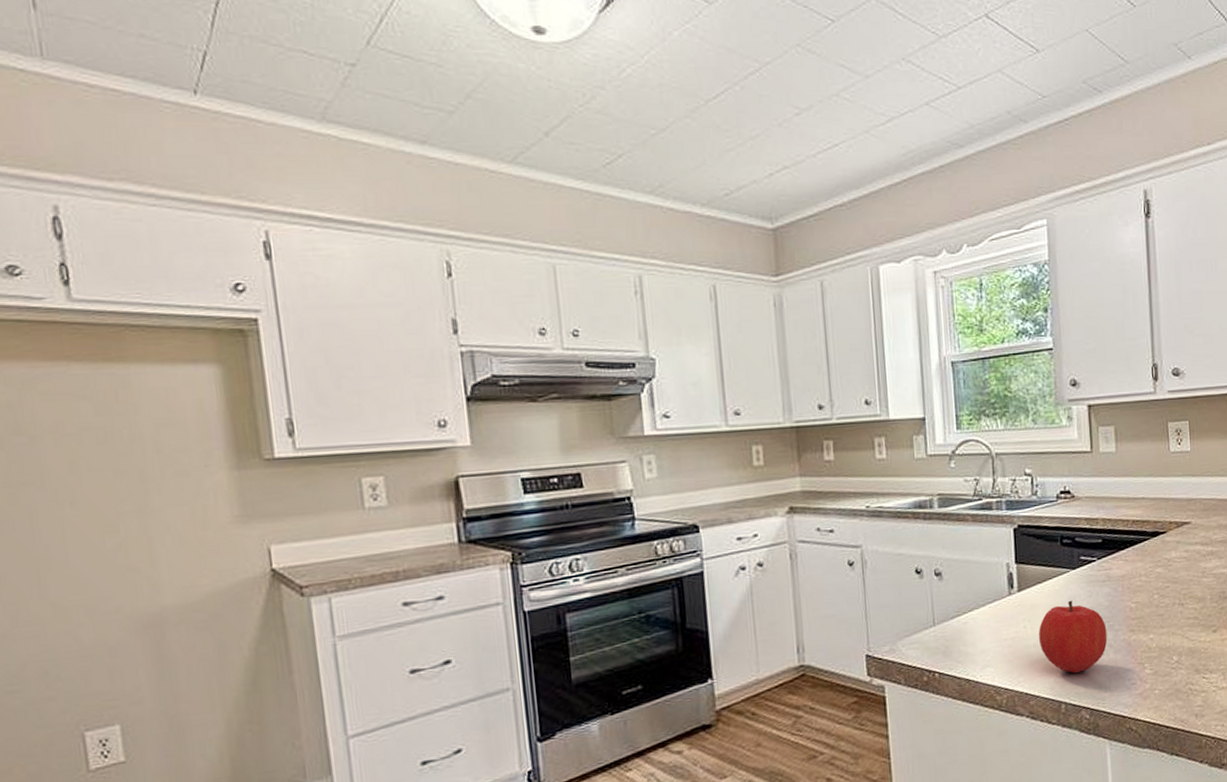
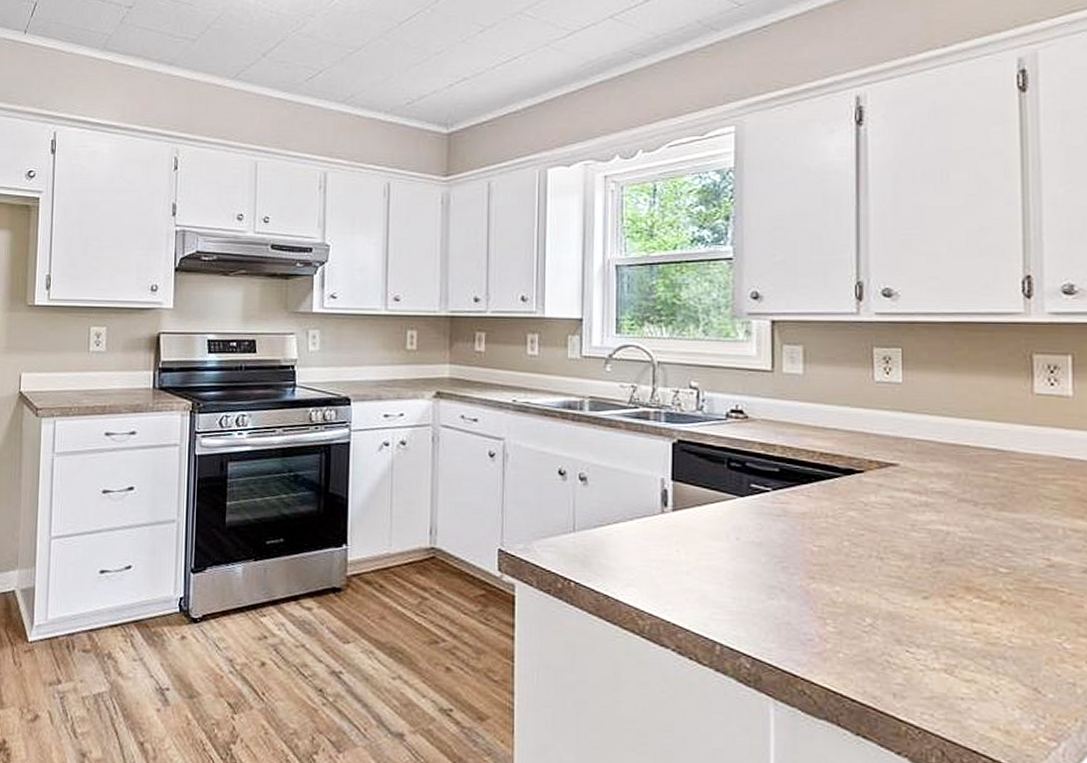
fruit: present [1039,600,1108,673] -> none [694,530,779,613]

